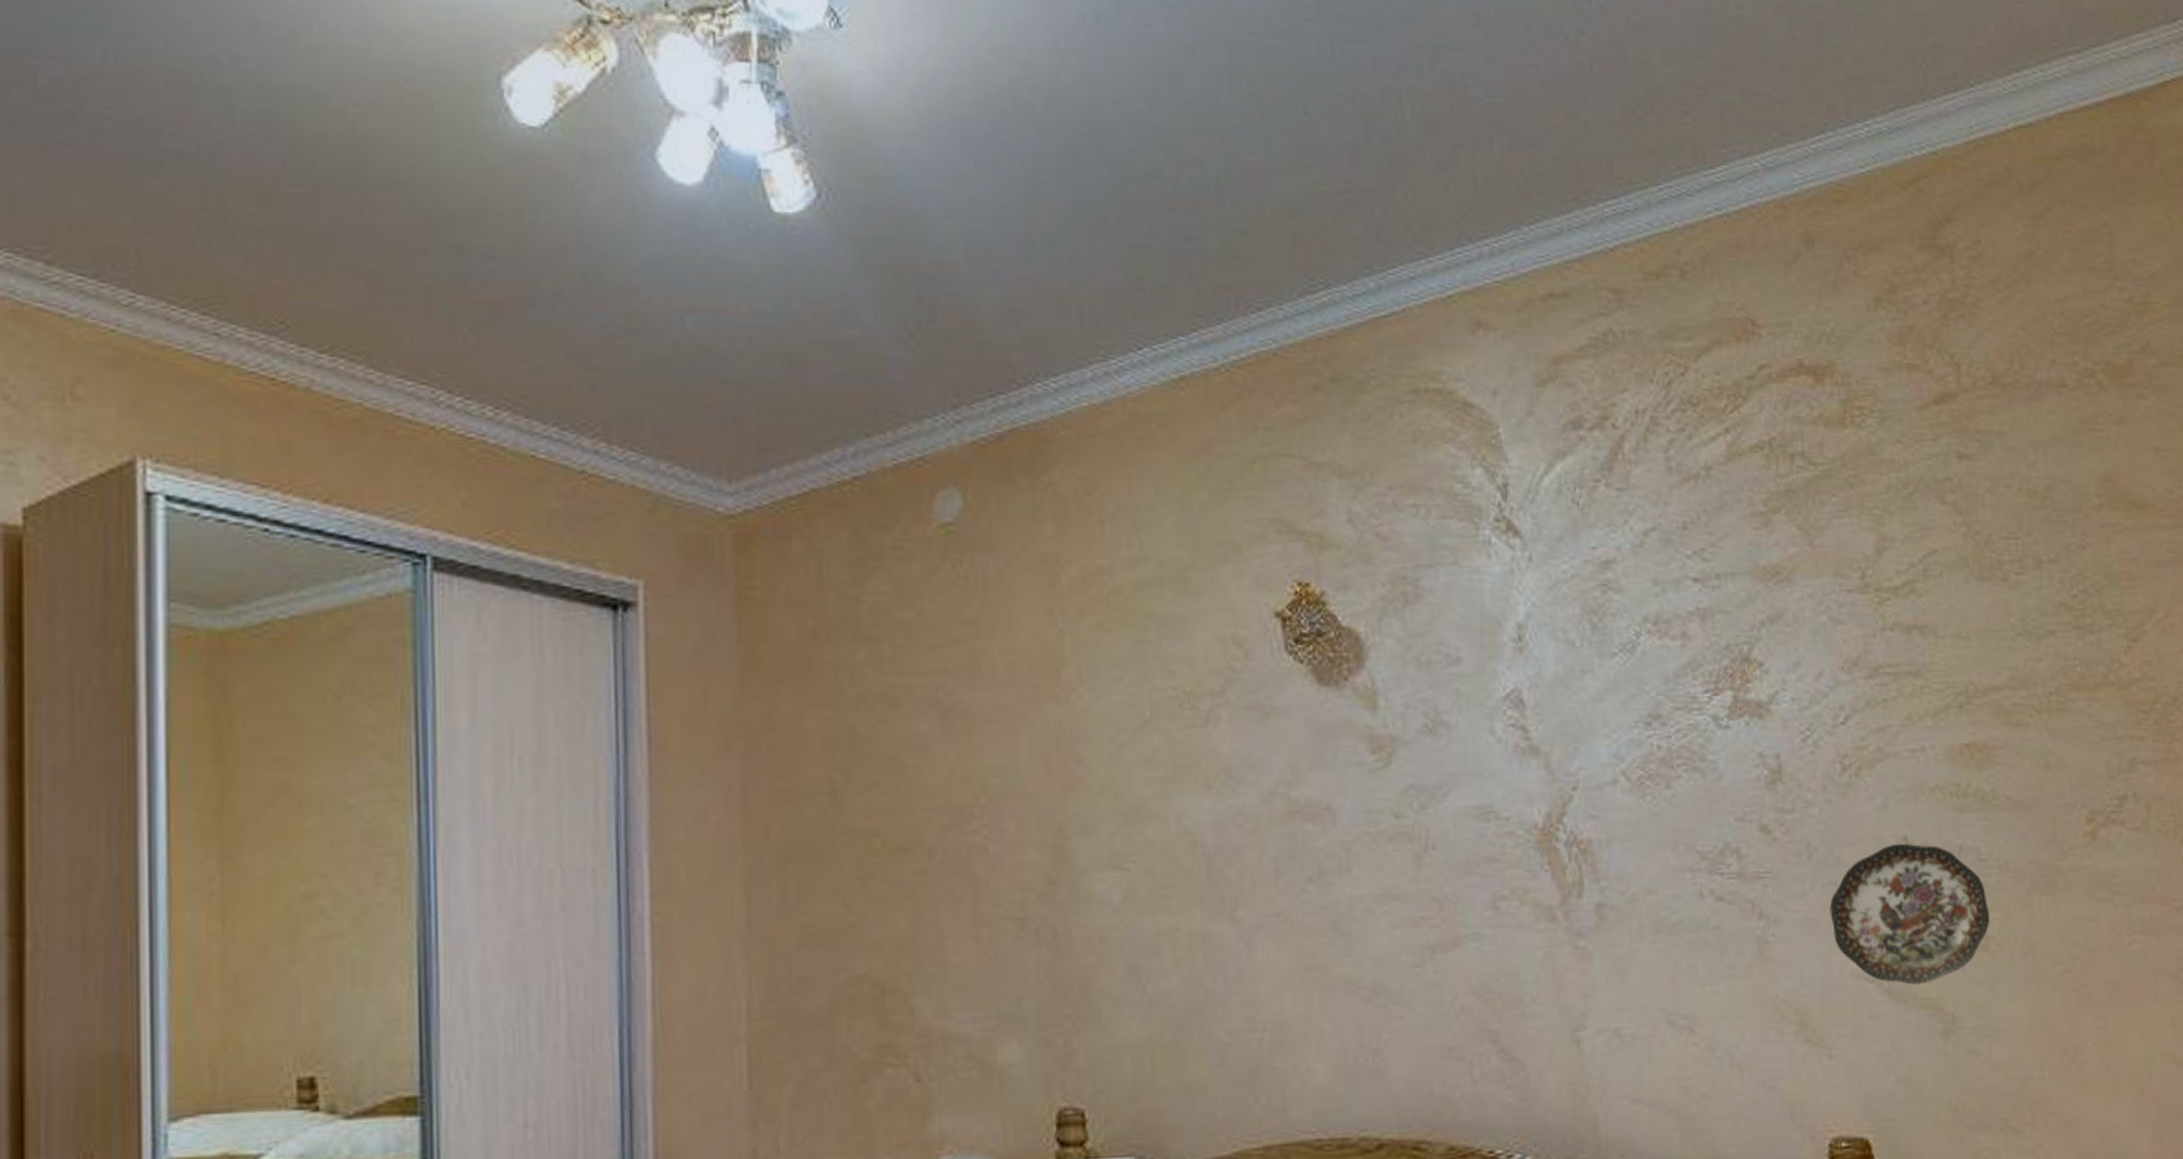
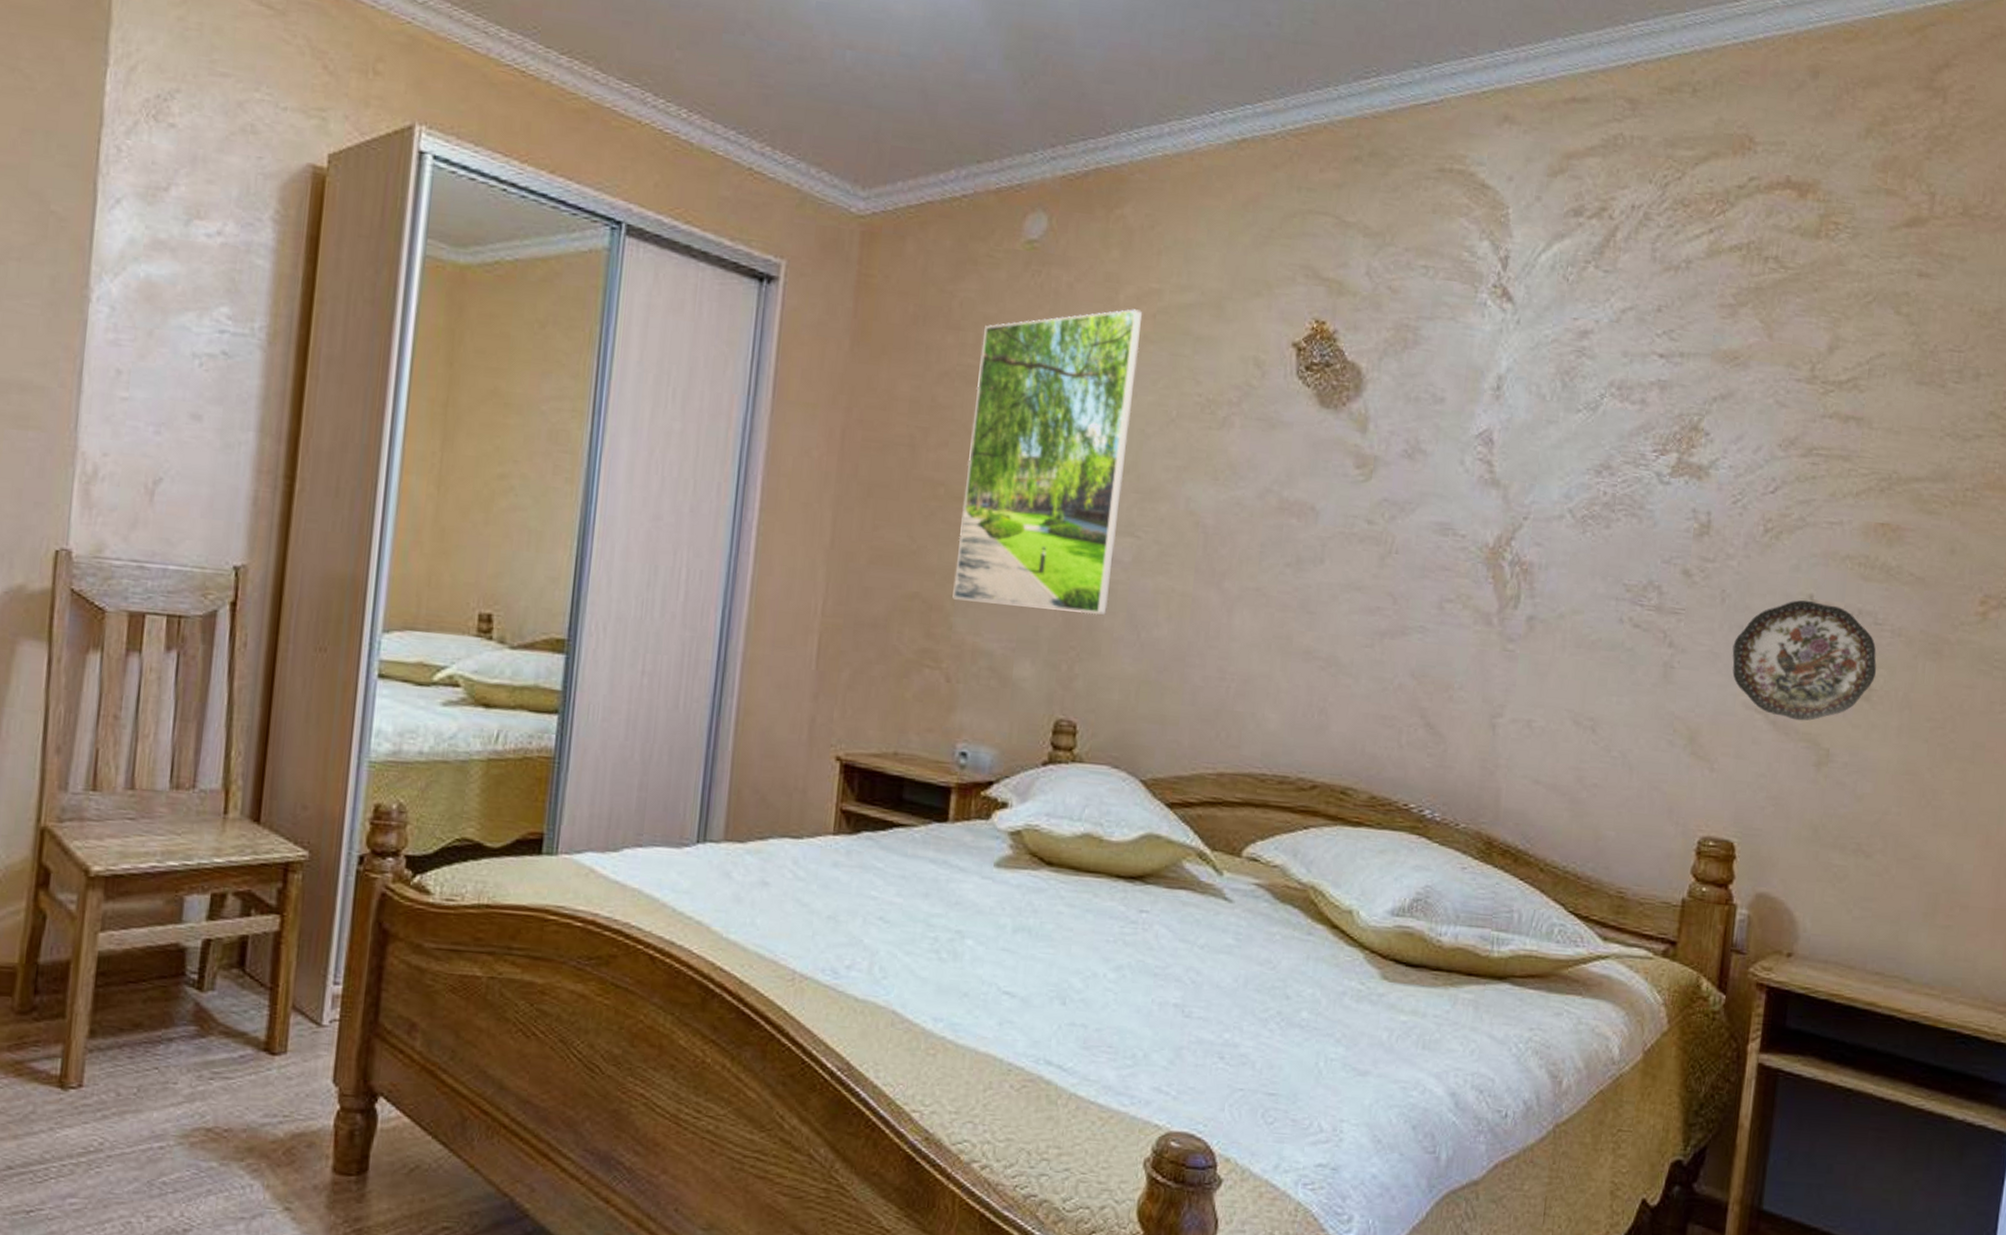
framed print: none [903,593,1102,977] -> present [952,309,1143,615]

